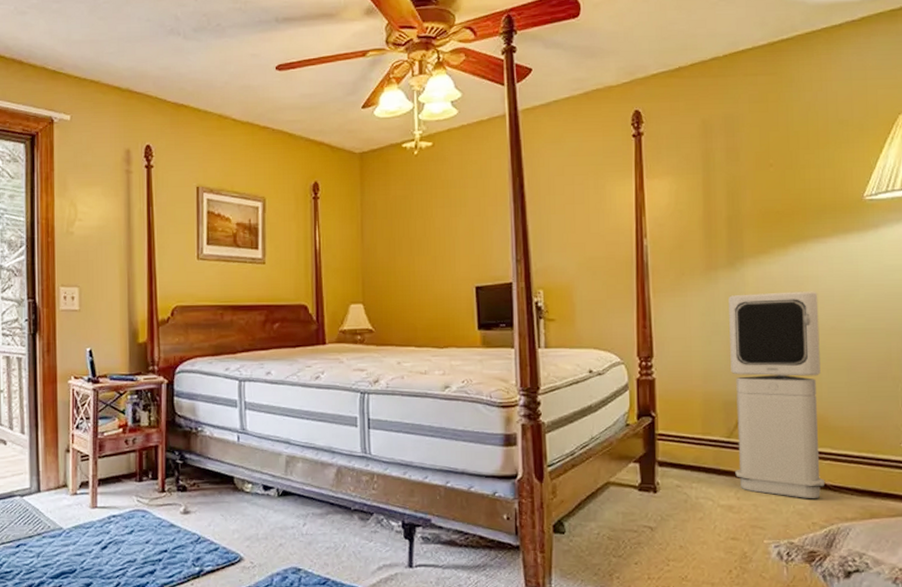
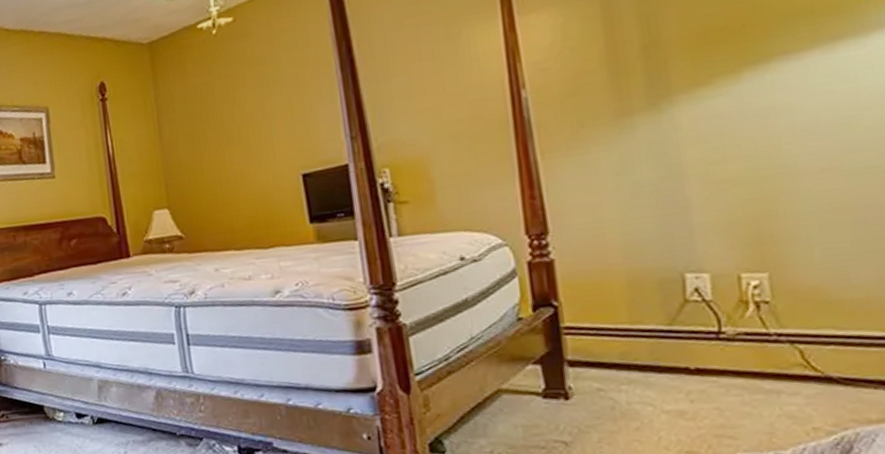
air purifier: present [728,291,826,498] -> none [653,124,830,397]

